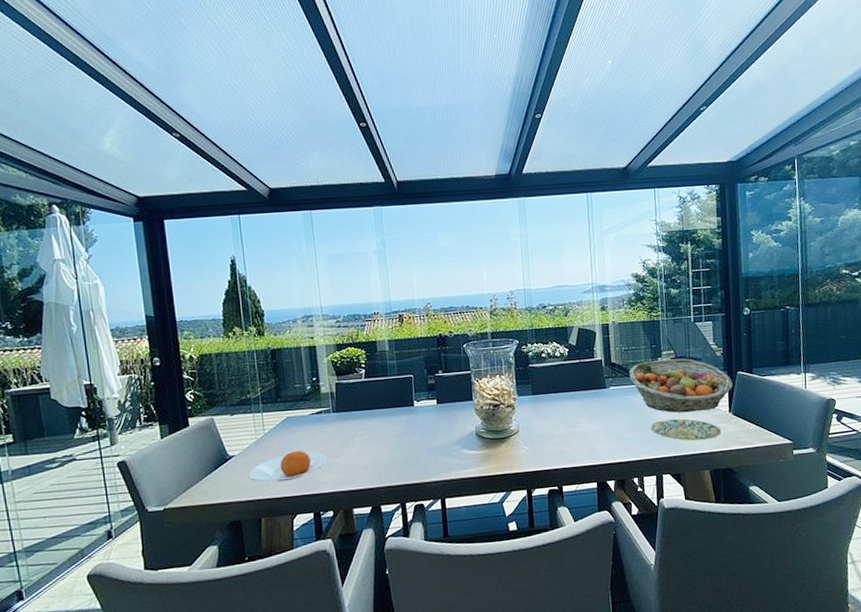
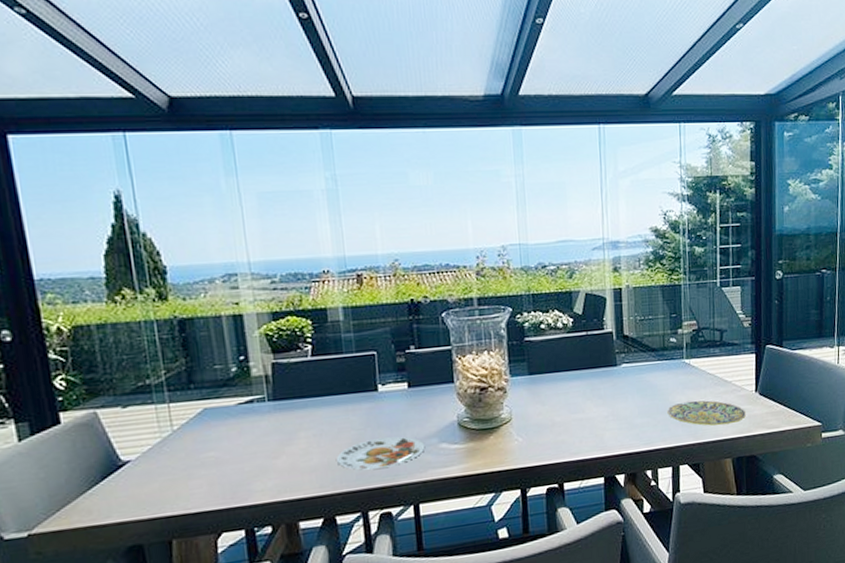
plate: present [248,450,328,483] -> none [151,450,264,494]
plate: none [382,442,450,469] -> present [337,436,426,470]
fruit basket: present [629,358,733,413] -> none [644,330,761,394]

